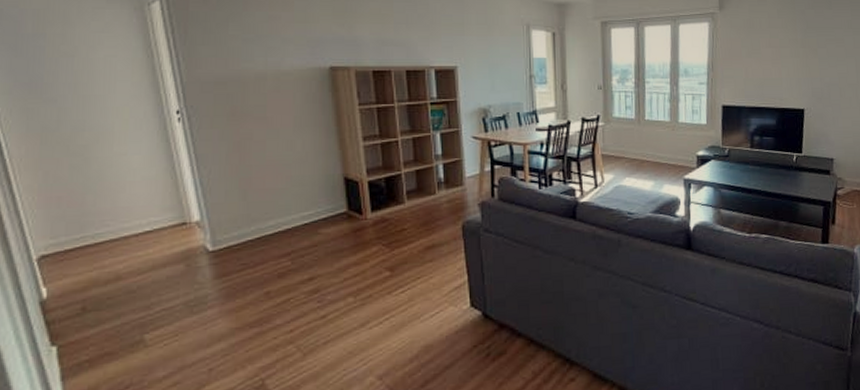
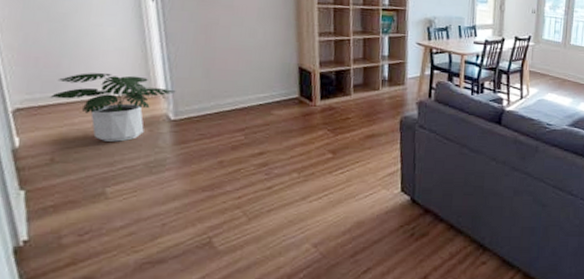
potted plant: none [76,206,212,283] -> present [50,73,176,142]

